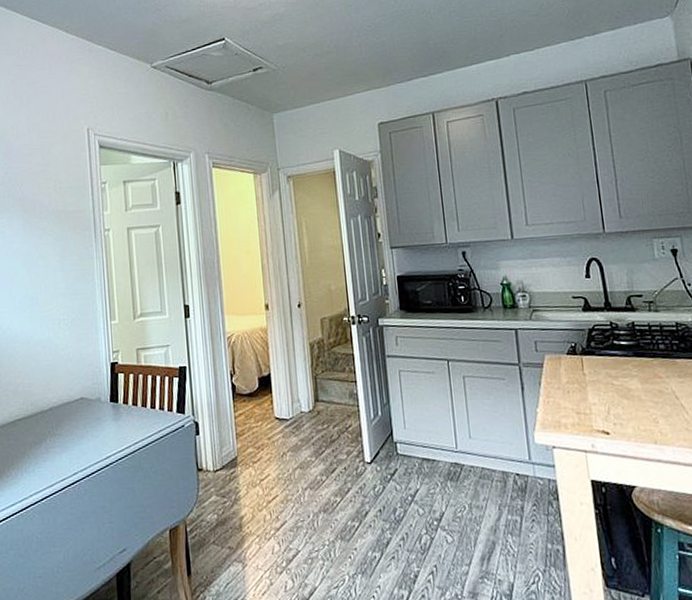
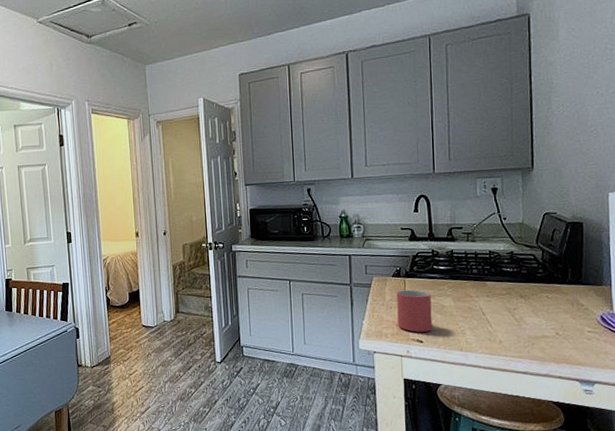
mug: none [573,369,619,422] -> present [396,289,433,332]

